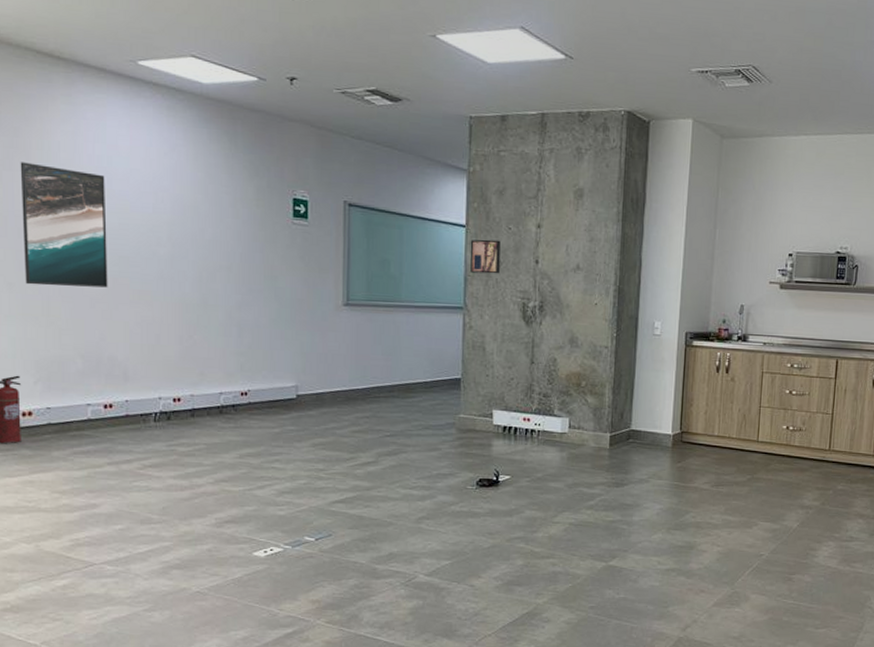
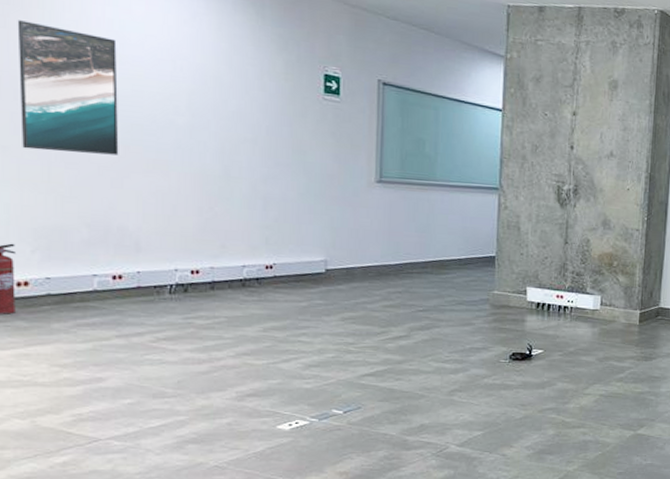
wall art: present [470,239,501,274] -> none [506,123,537,158]

